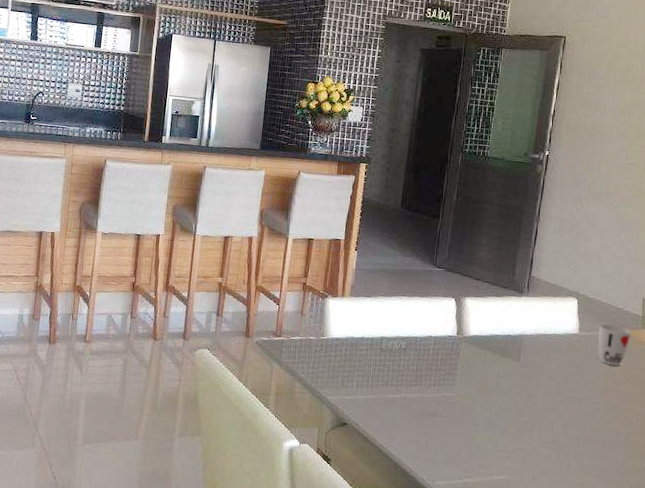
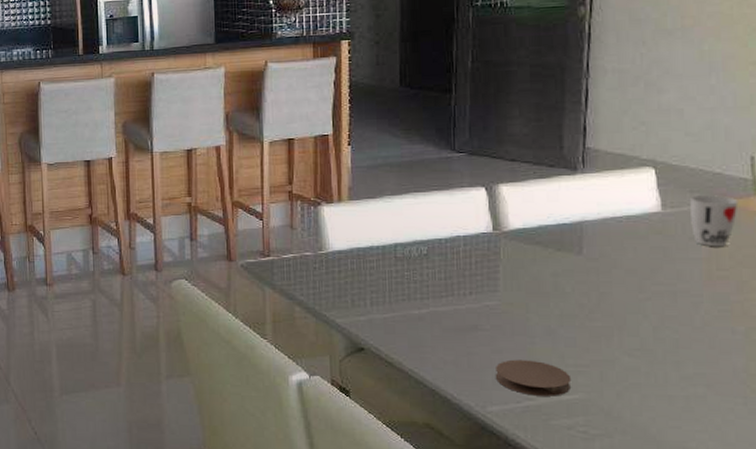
coaster: none [445,442,501,476] -> present [495,359,572,396]

